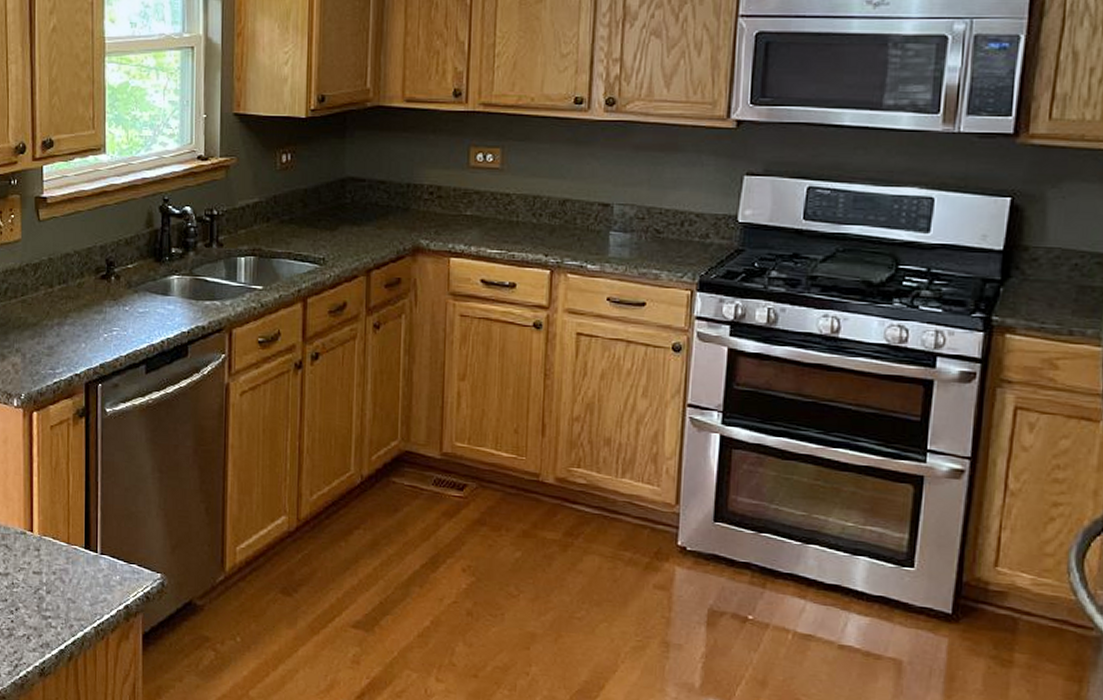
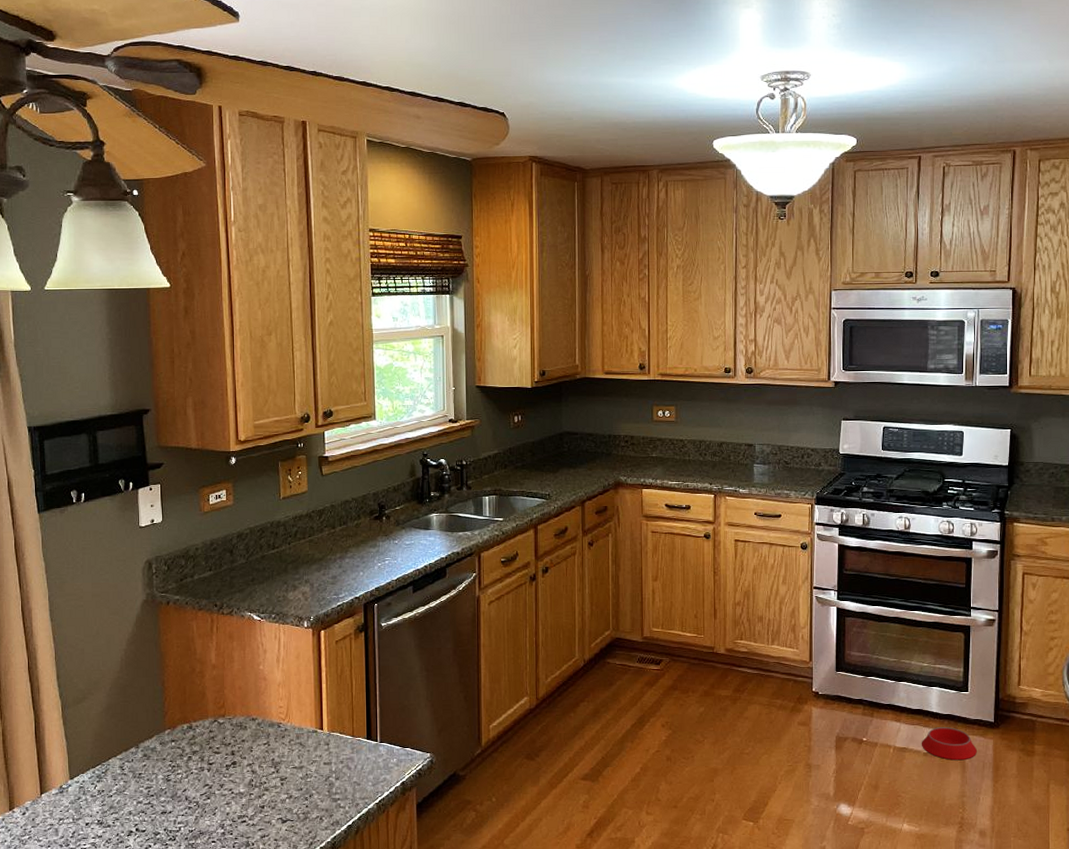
pet bowl: none [837,612,921,661] -> present [922,727,977,760]

